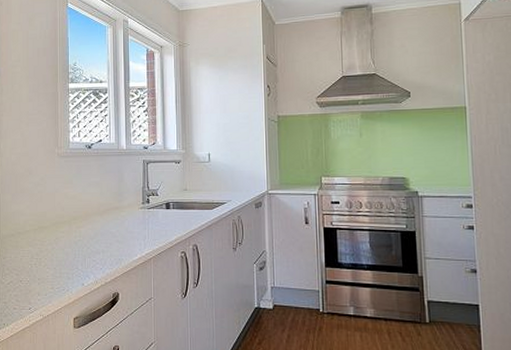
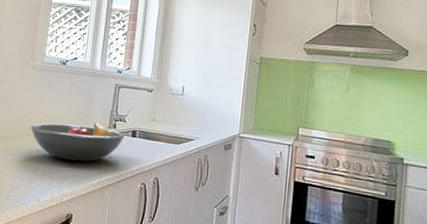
fruit bowl: none [64,200,159,241] -> present [30,122,125,162]

